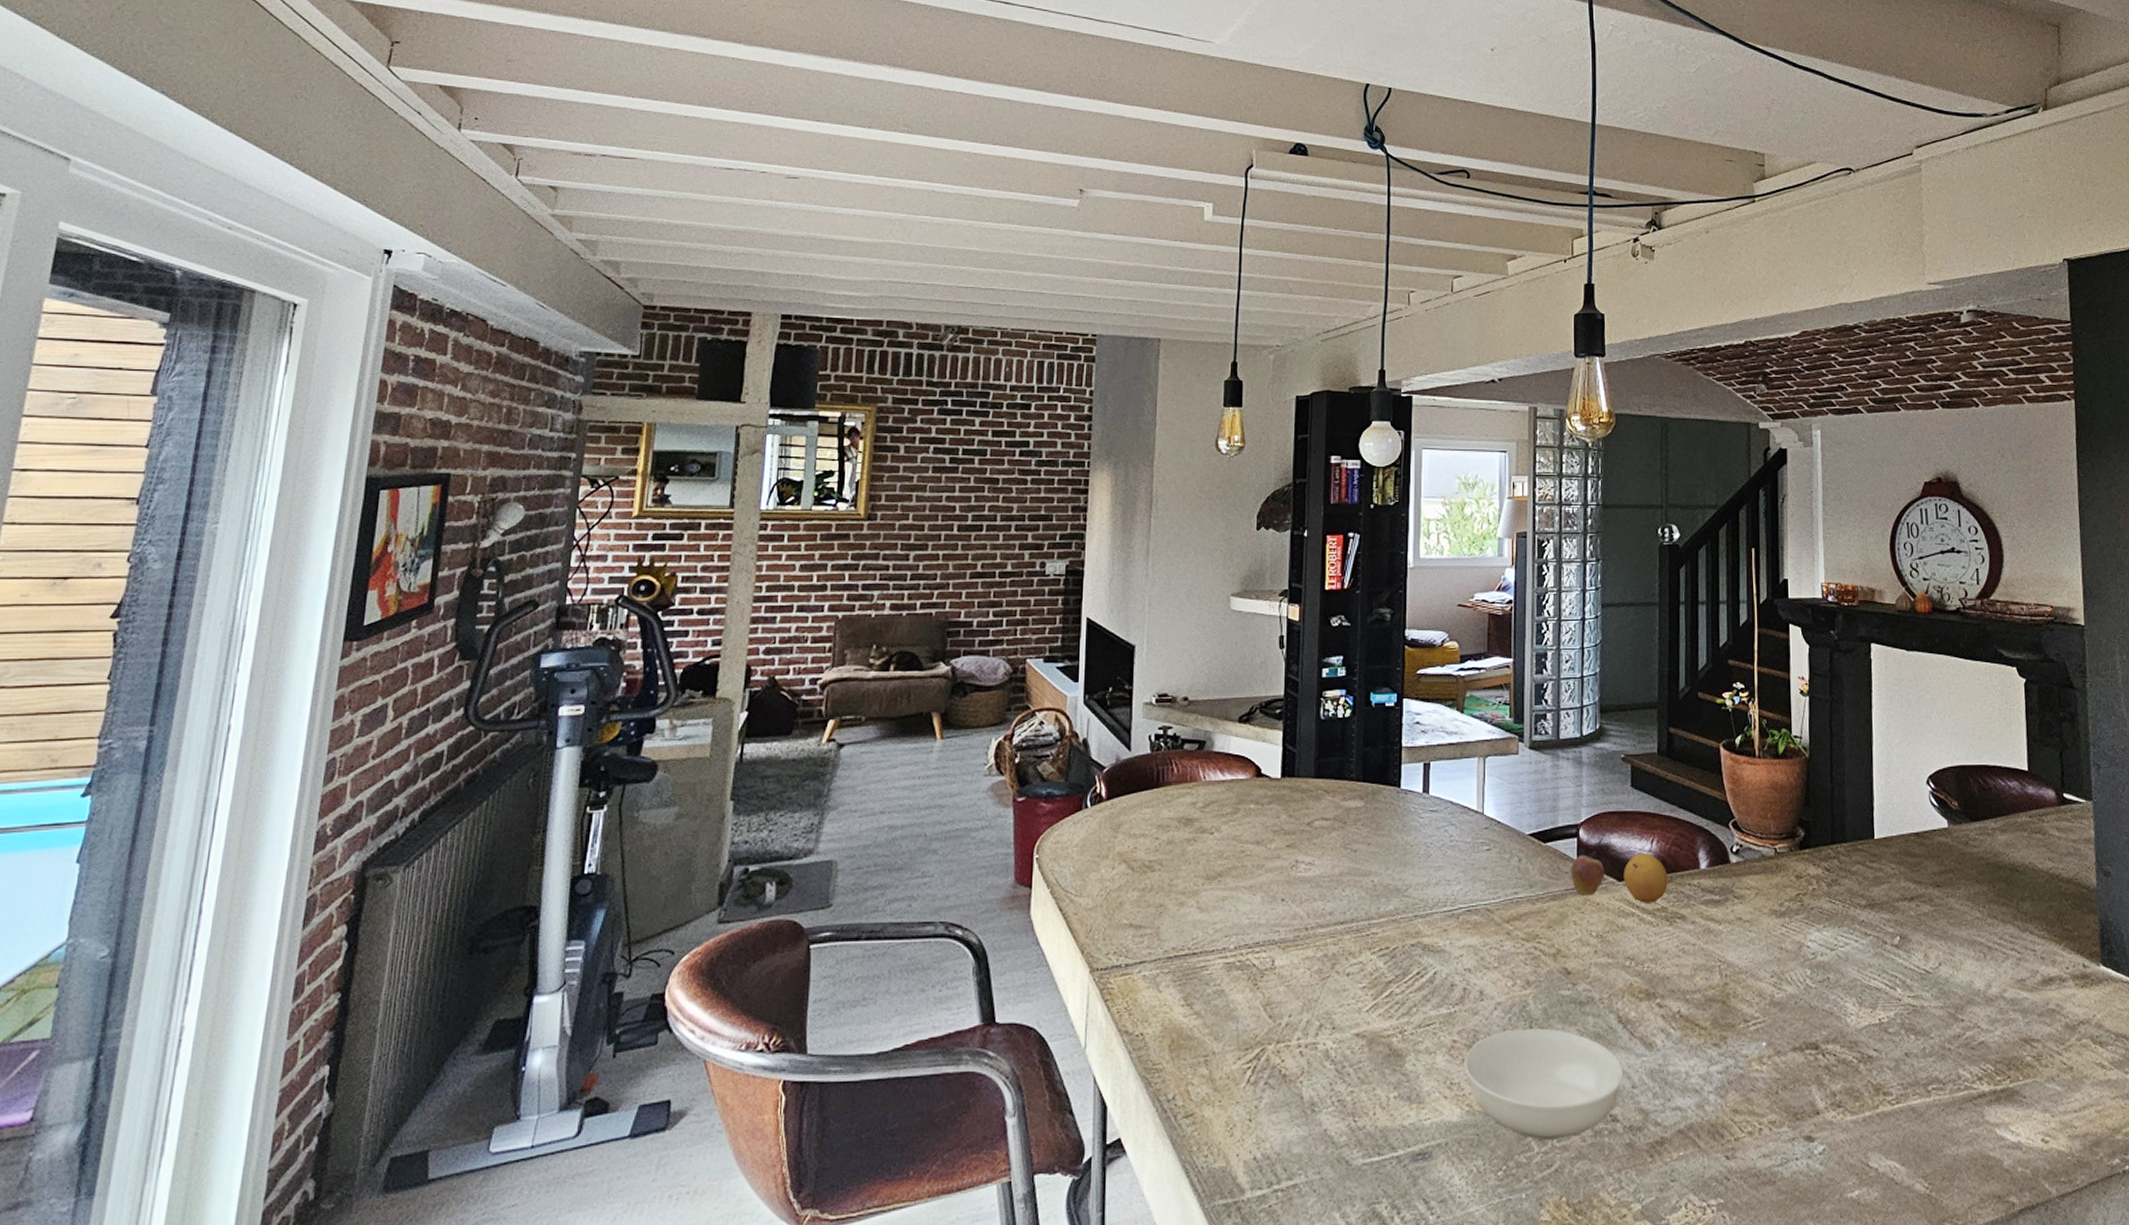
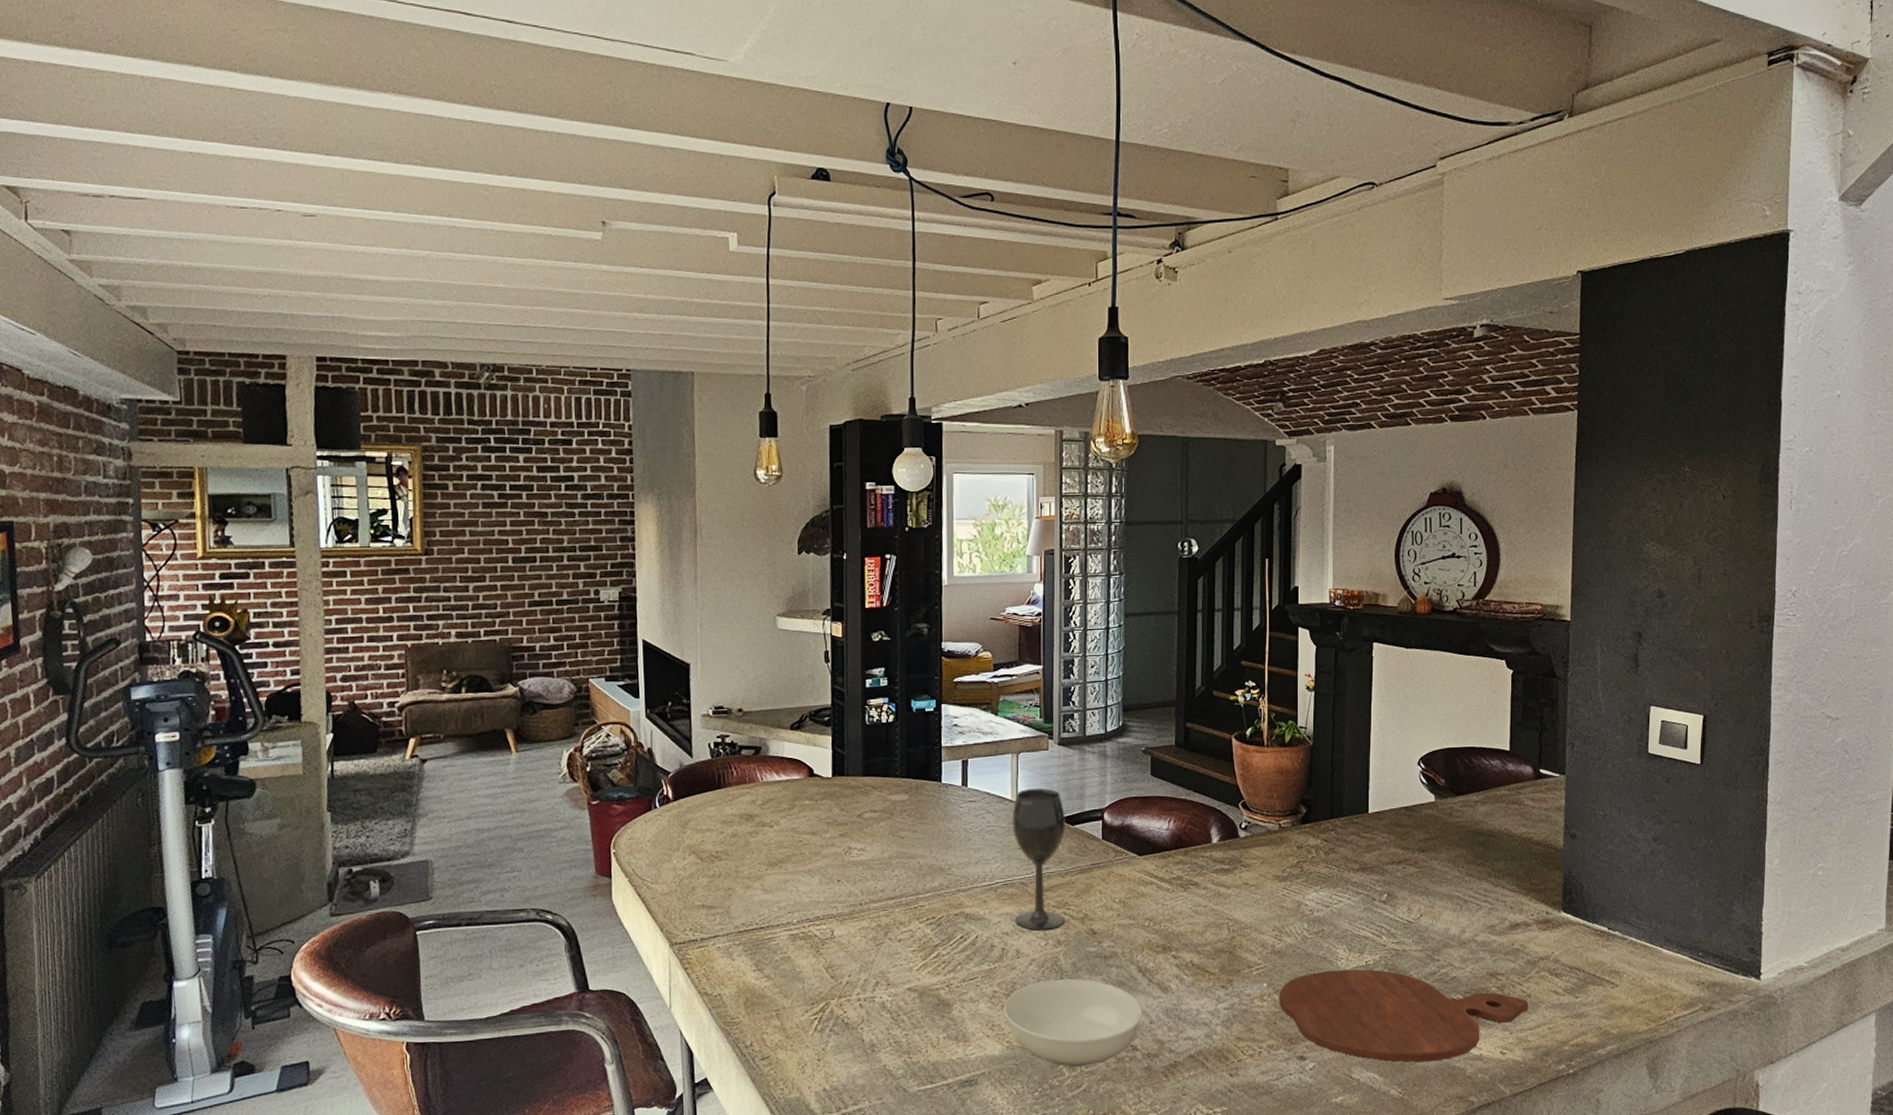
wine glass: none [1477,799,1536,967] -> present [1012,788,1065,930]
fruit: present [1570,851,1606,896] -> none [1096,831,1128,869]
fruit: present [1623,853,1668,903] -> none [1143,831,1183,874]
cutting board: none [1779,1028,2071,1149] -> present [1278,969,1528,1062]

